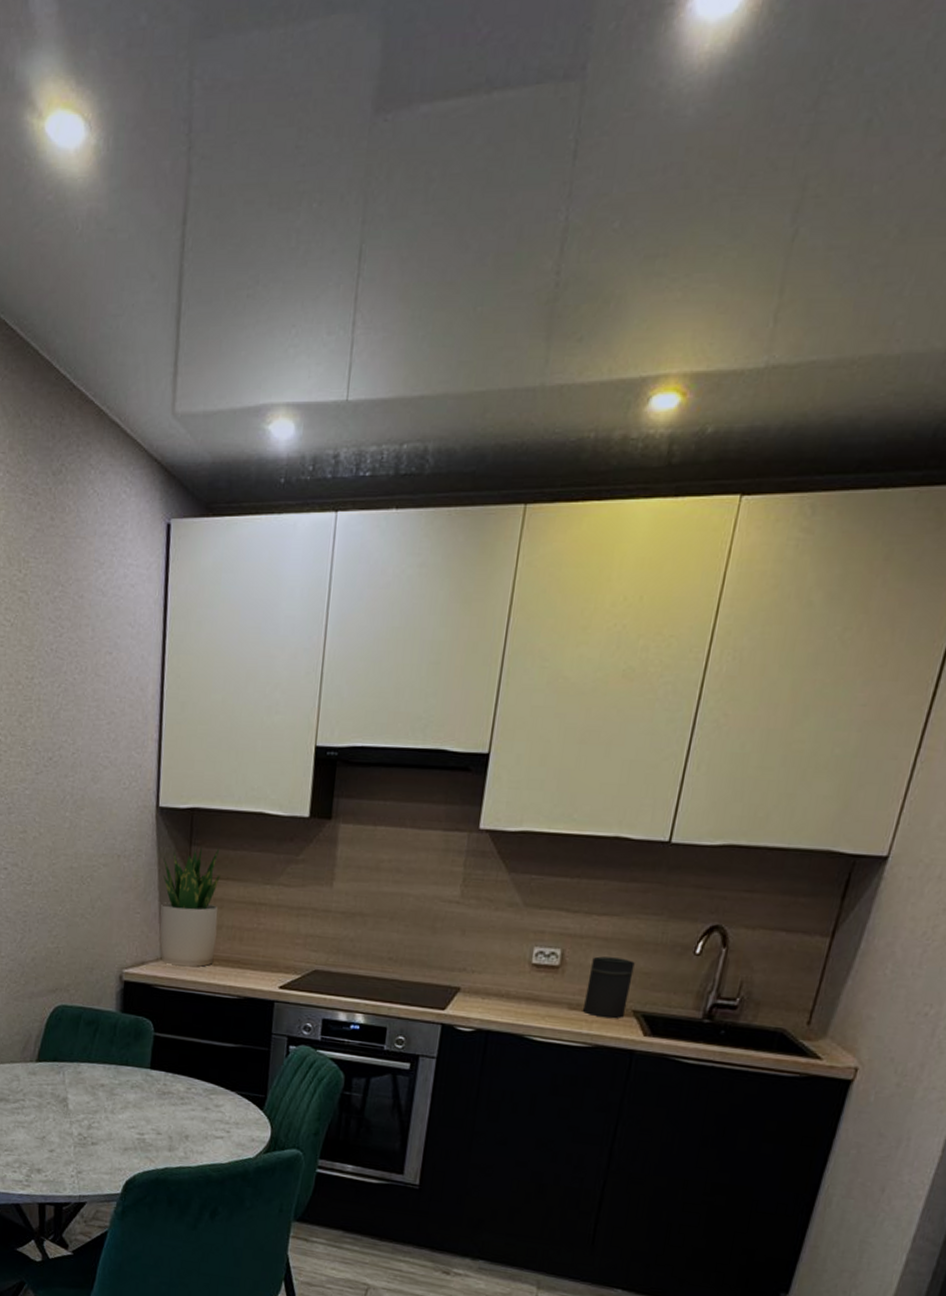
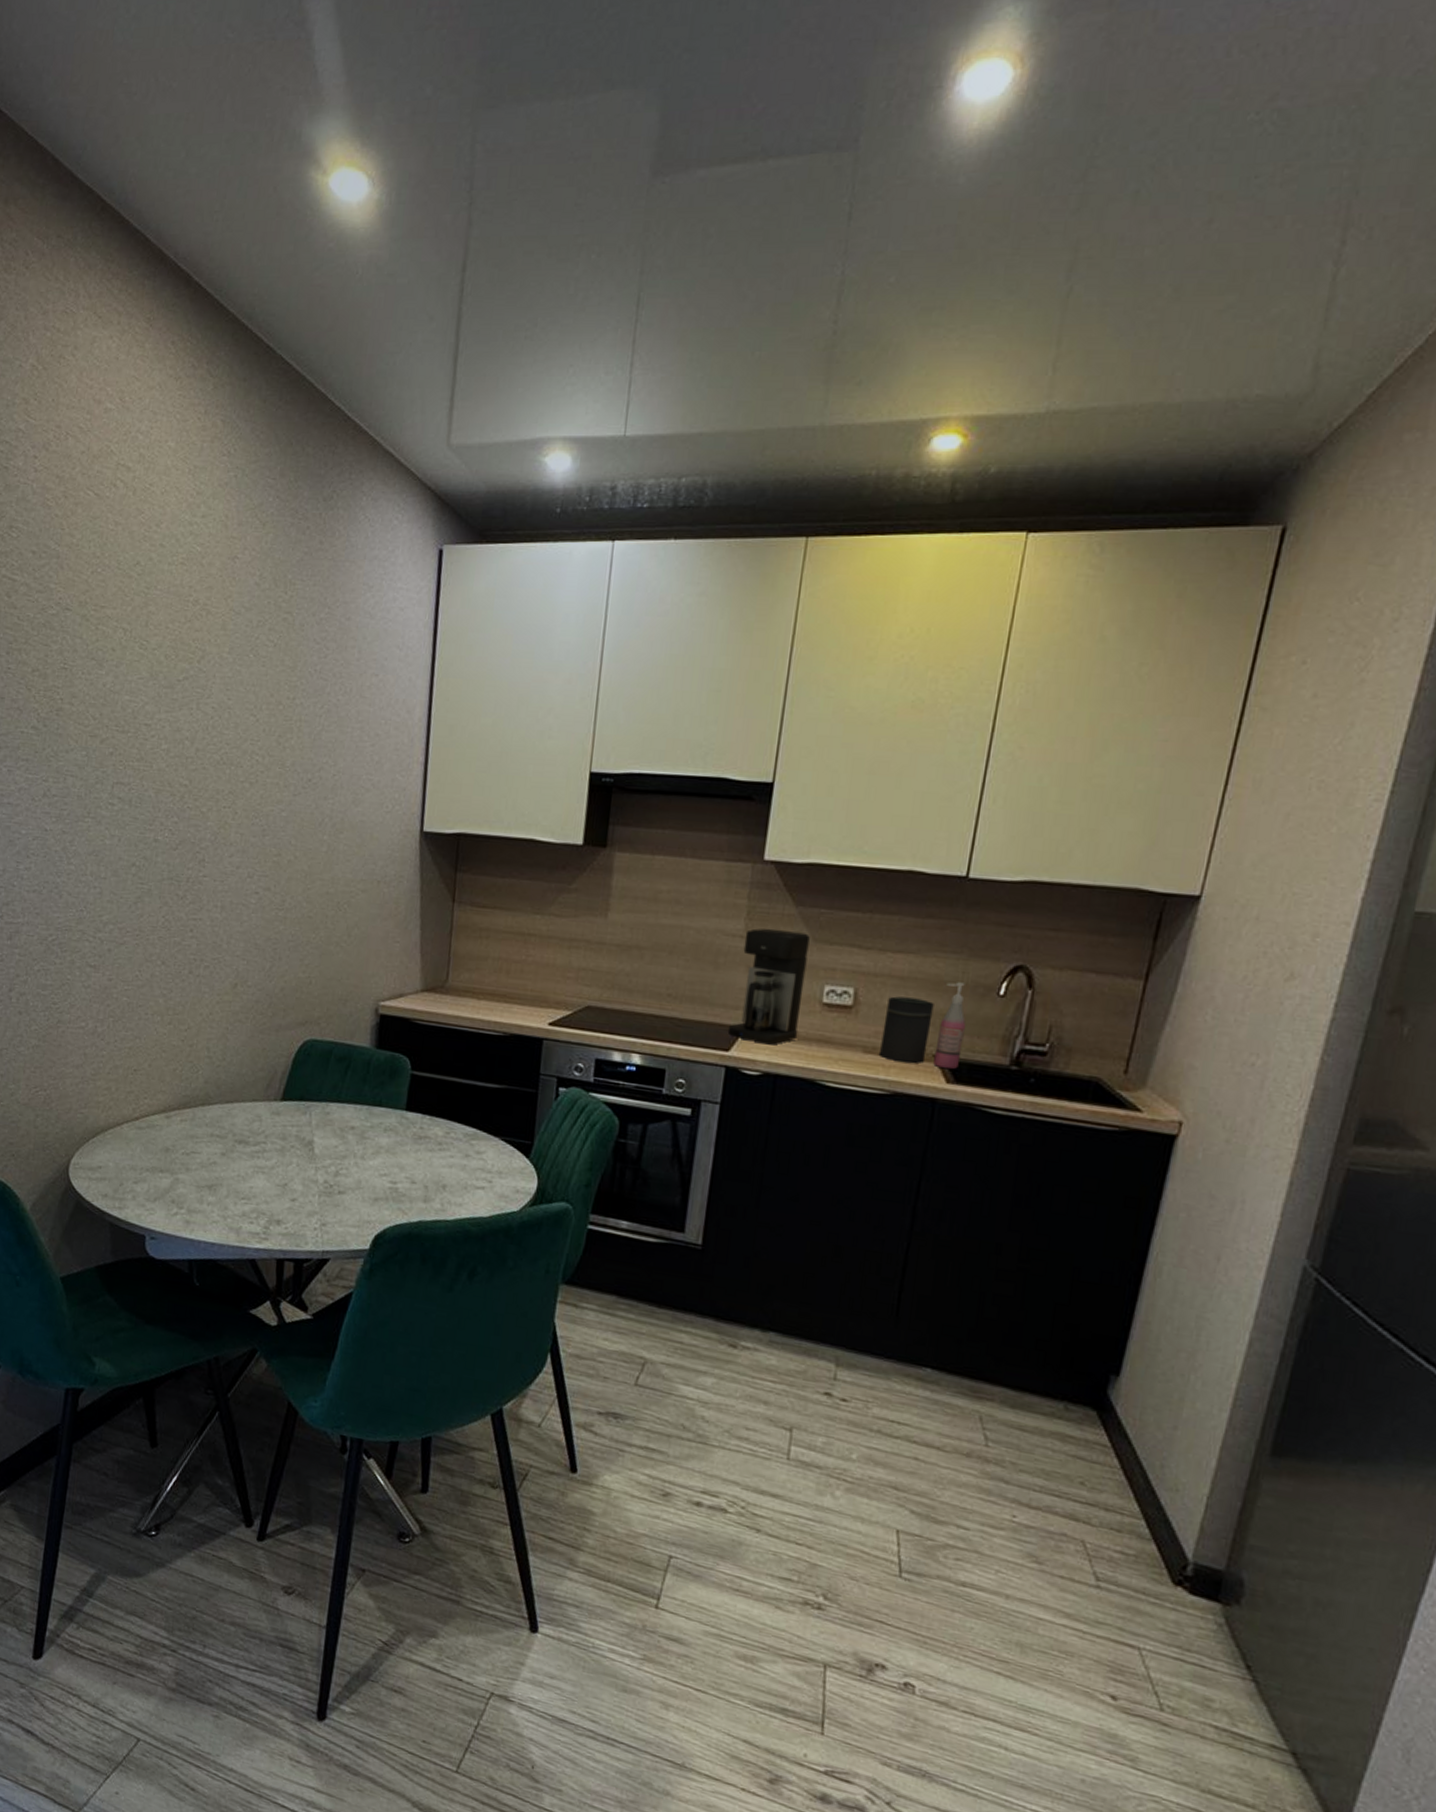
planter: present [159,846,220,967] -> none [419,872,487,1001]
coffee maker: none [443,894,521,1004] -> present [727,928,810,1045]
soap dispenser: none [632,942,664,1024] -> present [933,982,966,1070]

